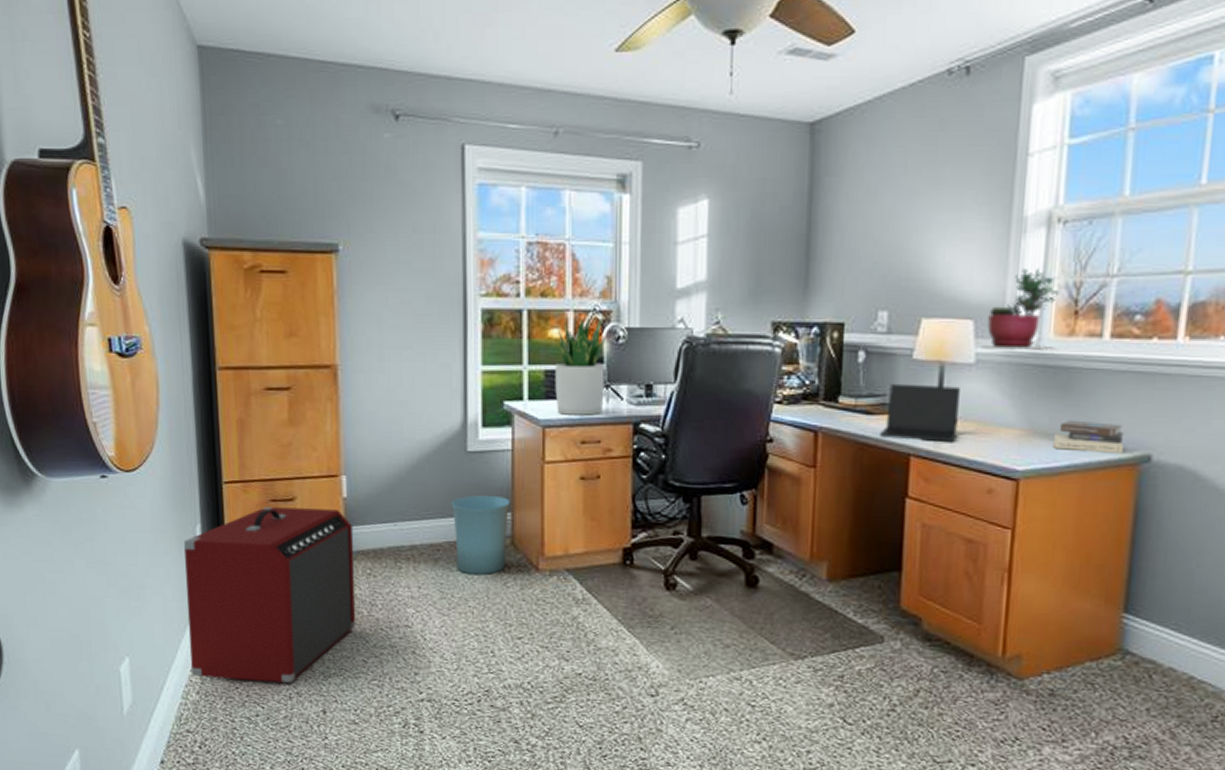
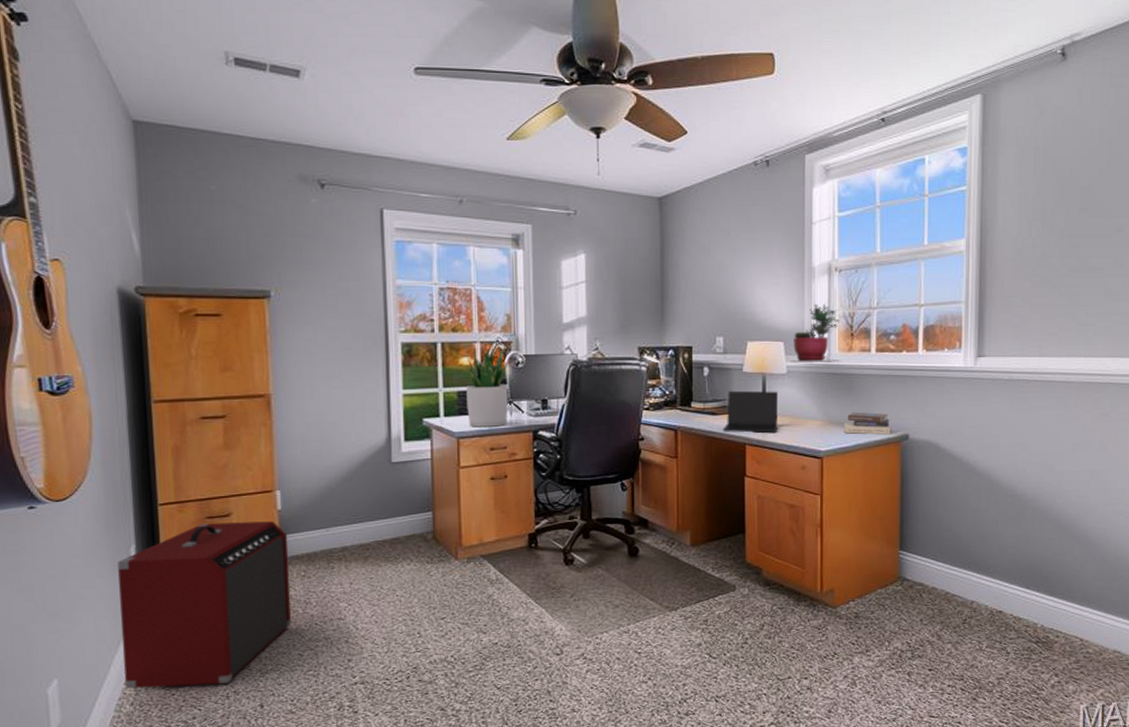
waste bin: present [451,494,510,575] -> none [379,498,431,568]

